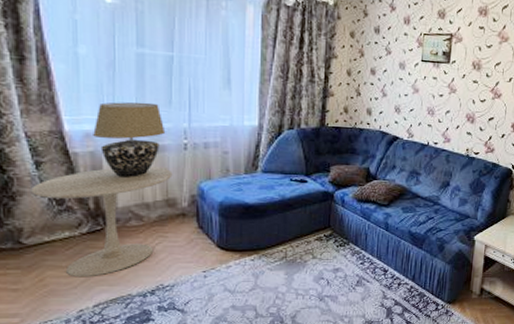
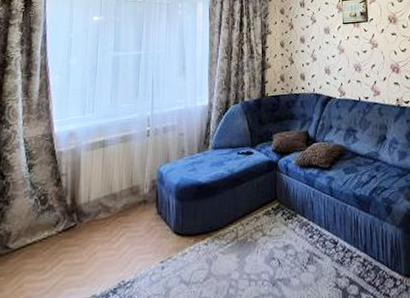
side table: present [31,167,173,278] -> none [22,156,137,281]
table lamp: present [93,102,166,178] -> none [75,97,133,170]

